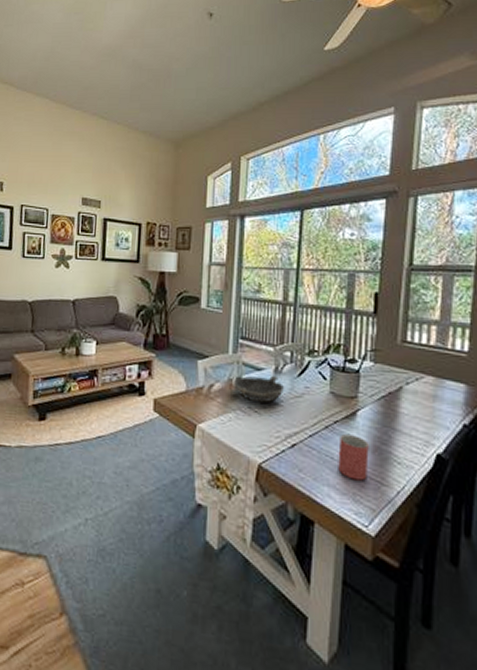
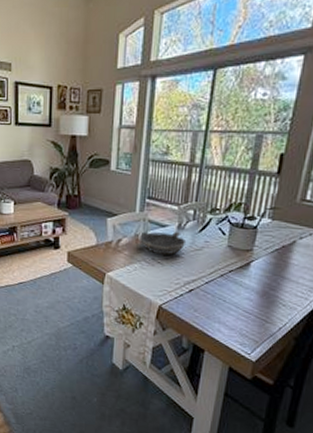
mug: present [338,434,369,481] -> none [229,281,259,319]

